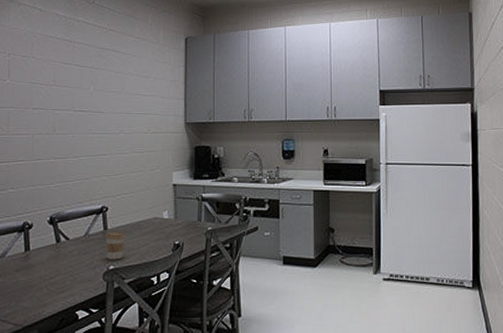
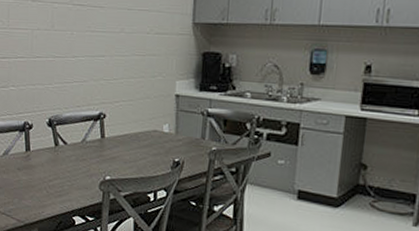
coffee cup: present [105,232,125,260] -> none [102,140,122,171]

